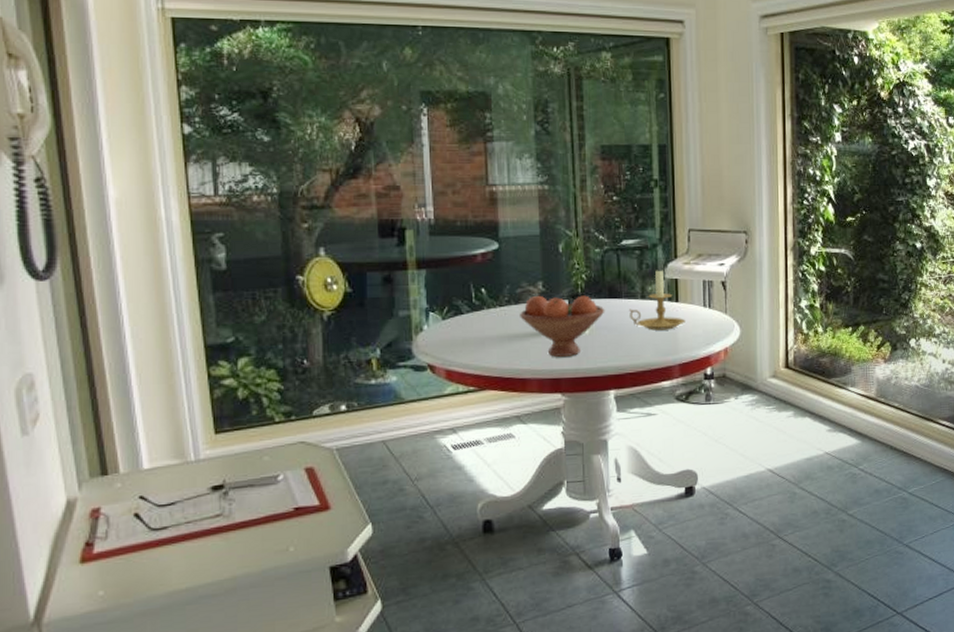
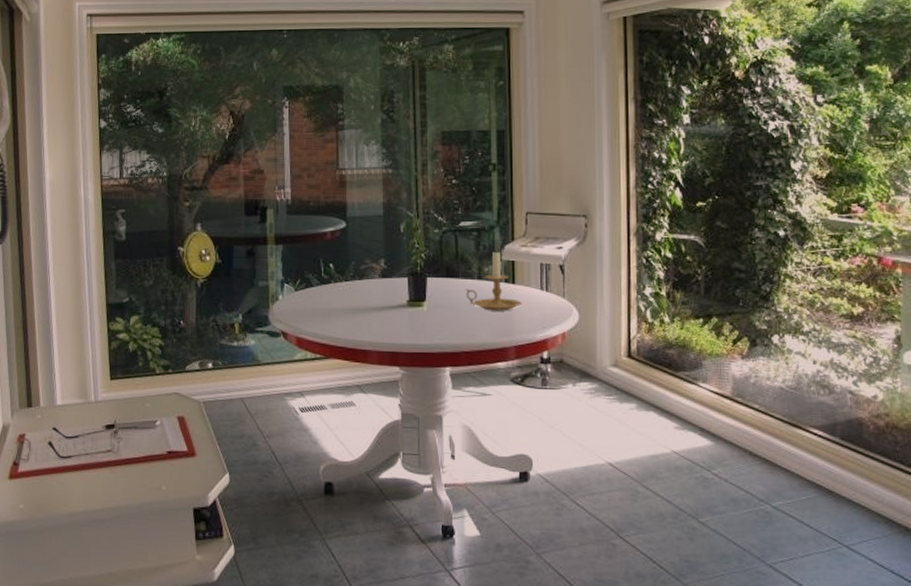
fruit bowl: present [520,295,605,357] -> none [363,272,443,331]

